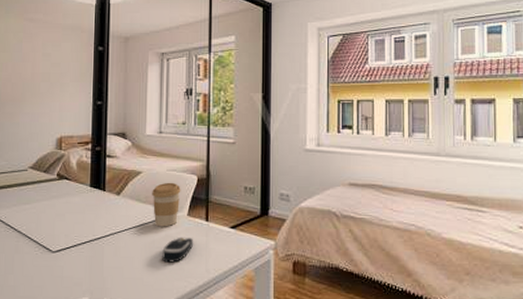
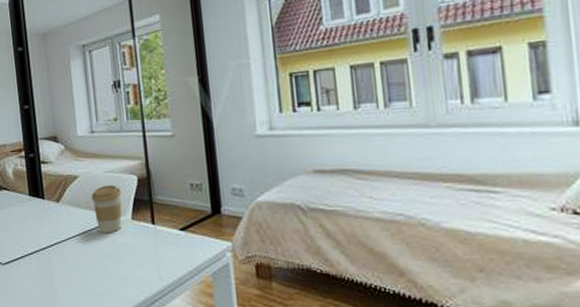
computer mouse: present [162,237,193,263] -> none [110,242,142,271]

